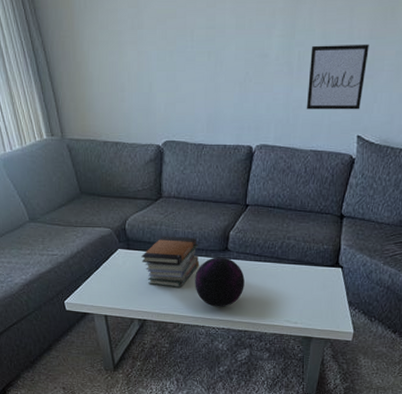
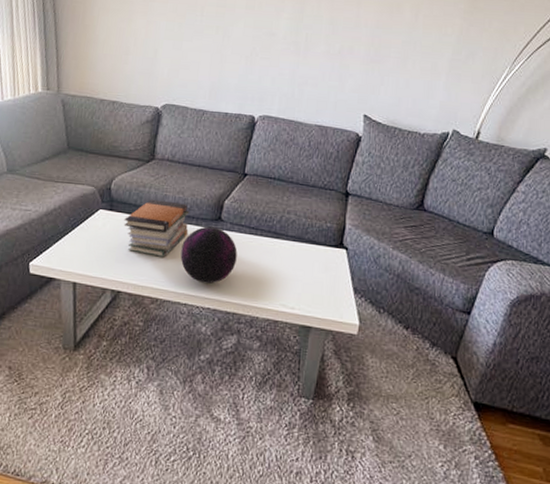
wall art: present [306,44,369,110] -> none [312,29,376,91]

